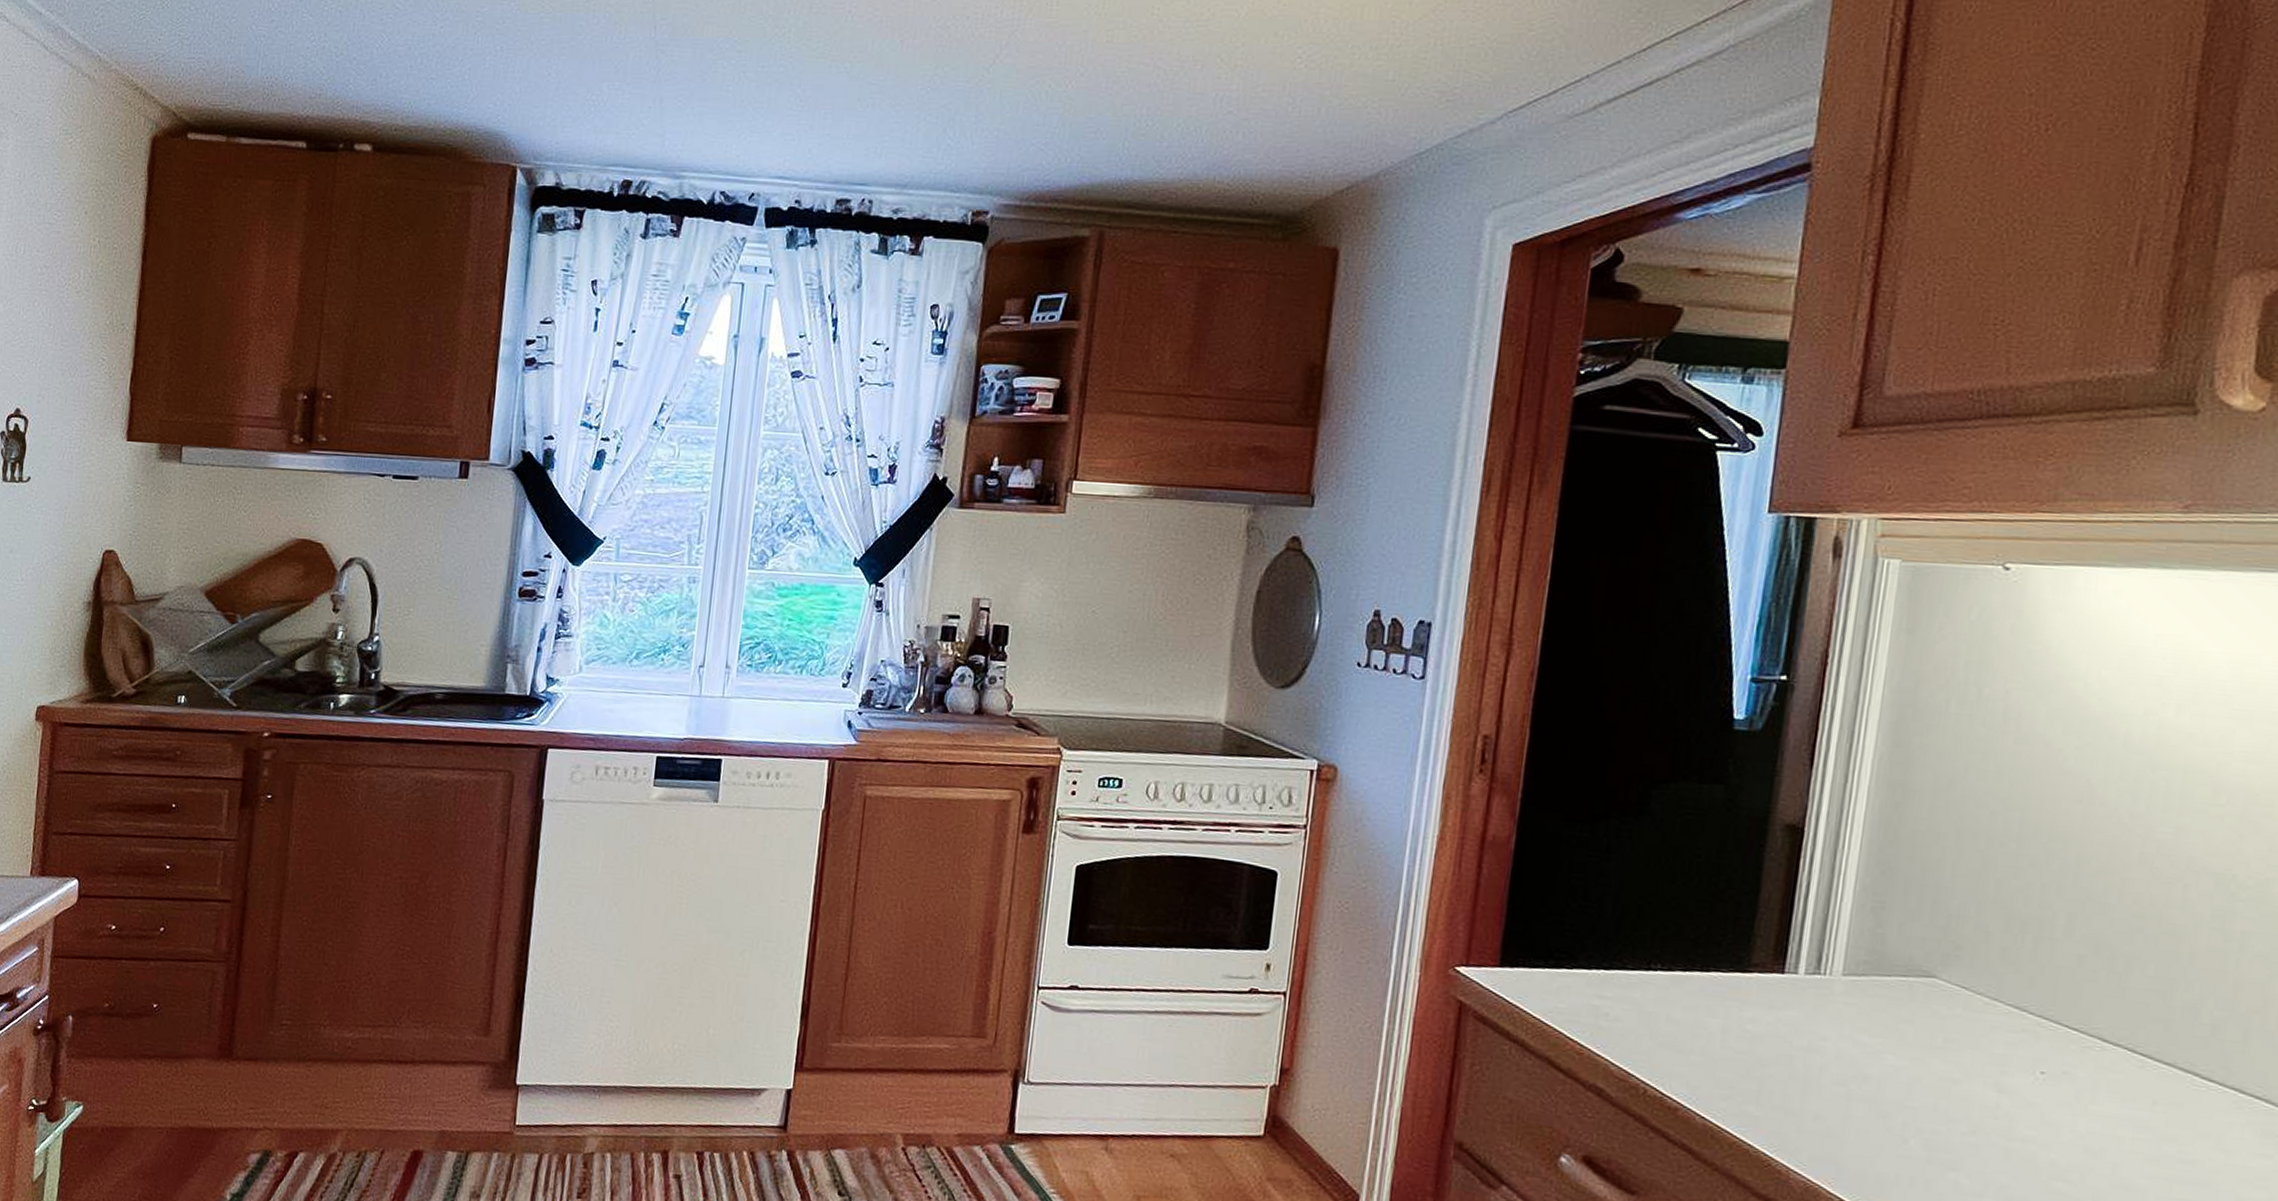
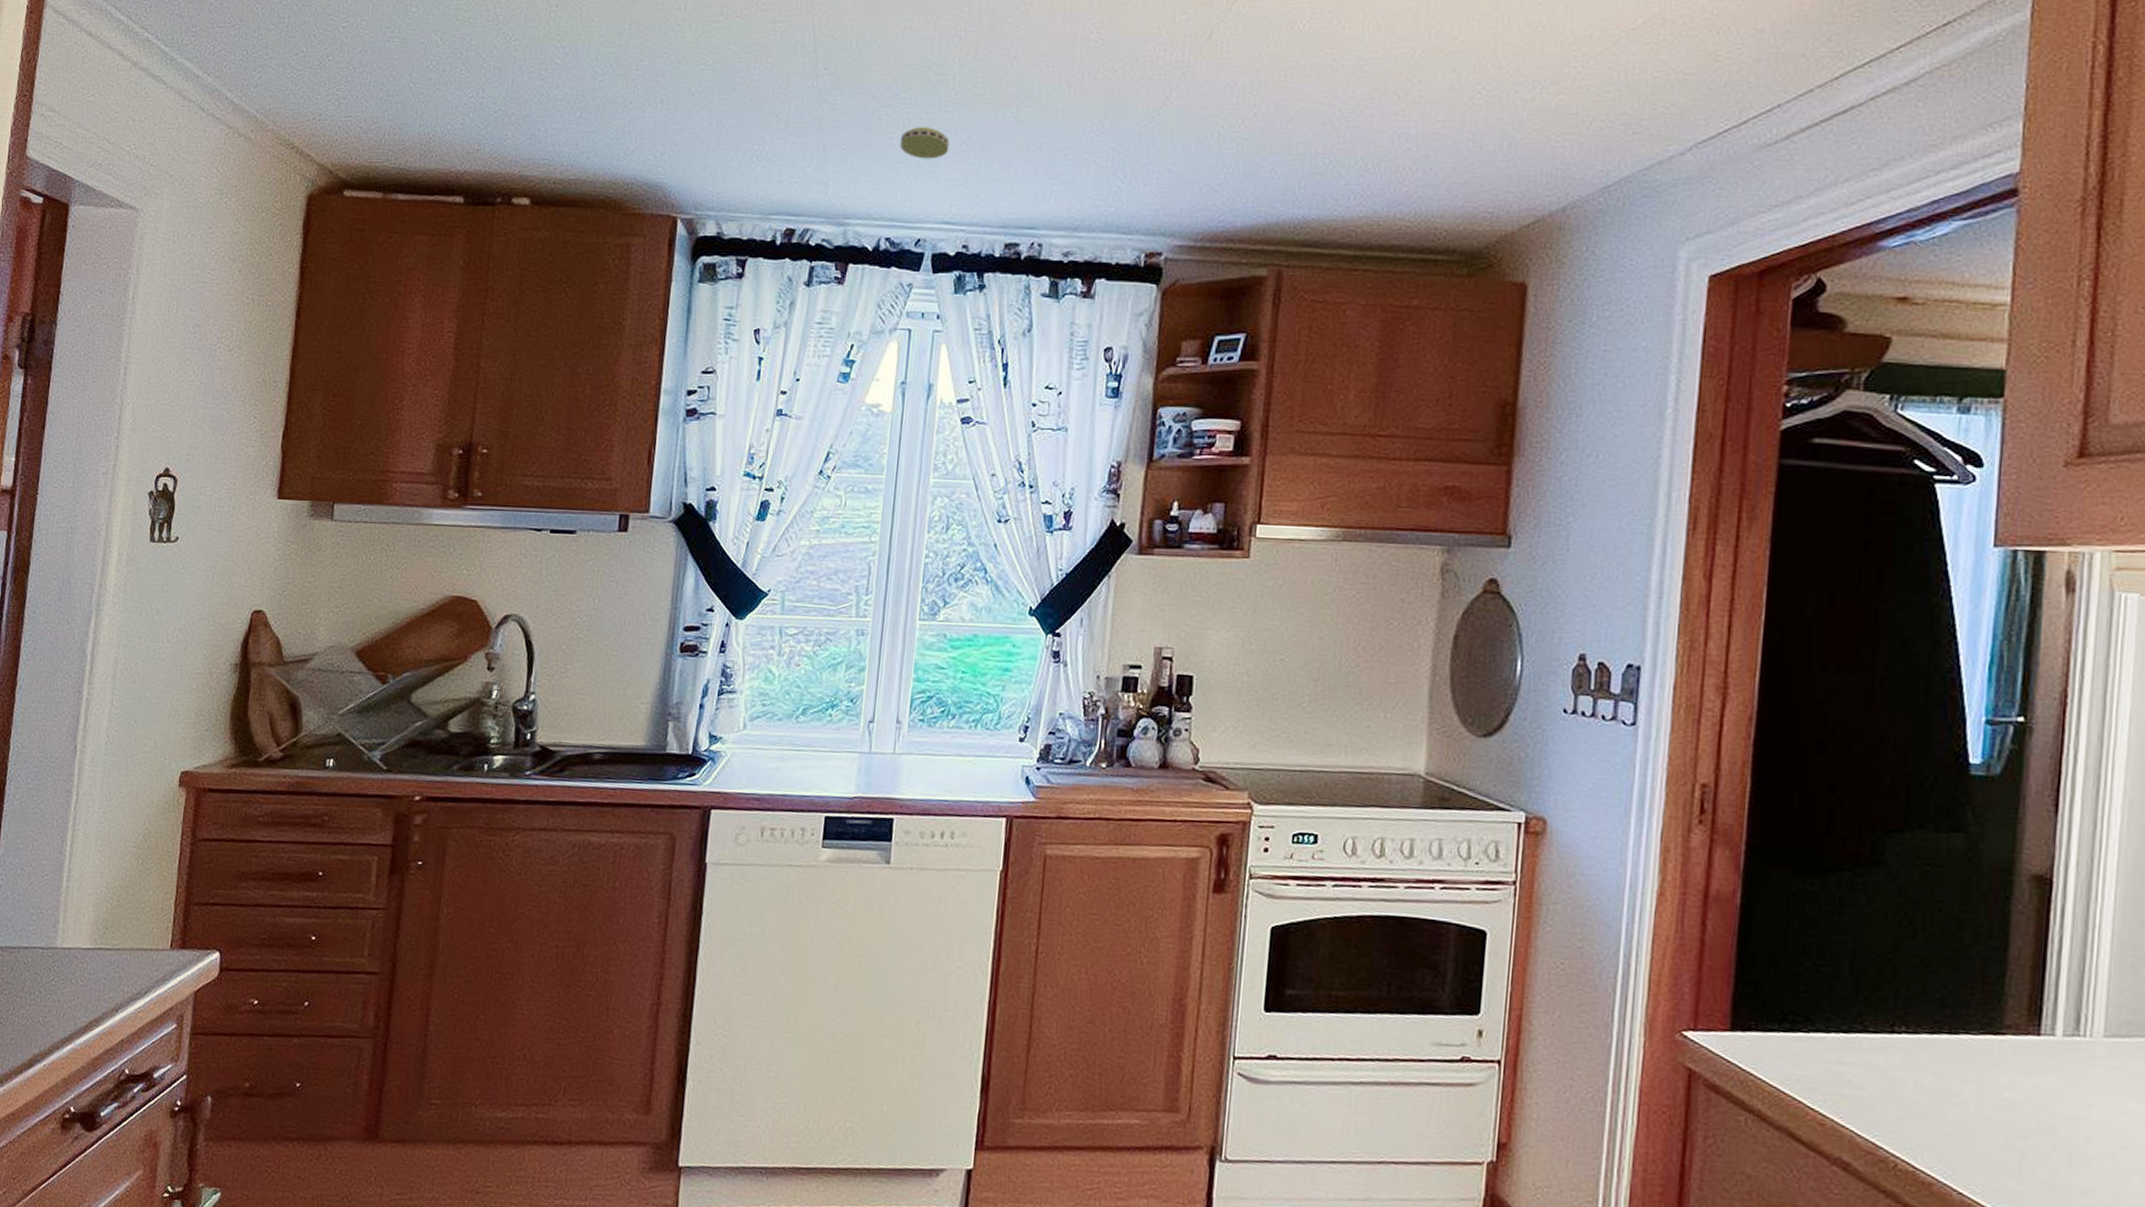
smoke detector: none [735,81,784,113] -> present [900,127,950,159]

